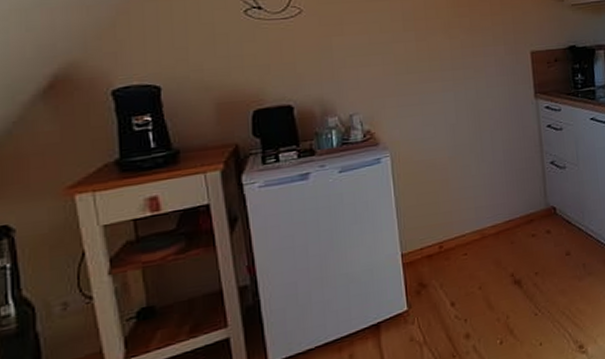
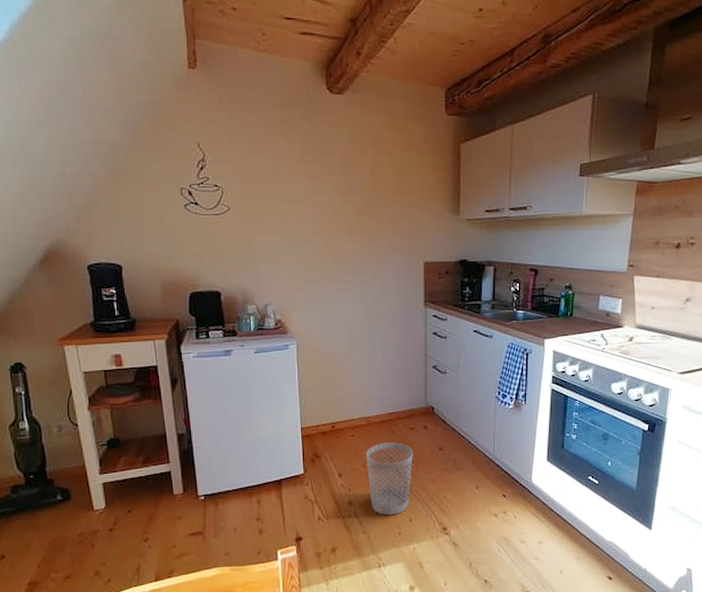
wastebasket: none [481,254,538,344] -> present [365,442,413,515]

